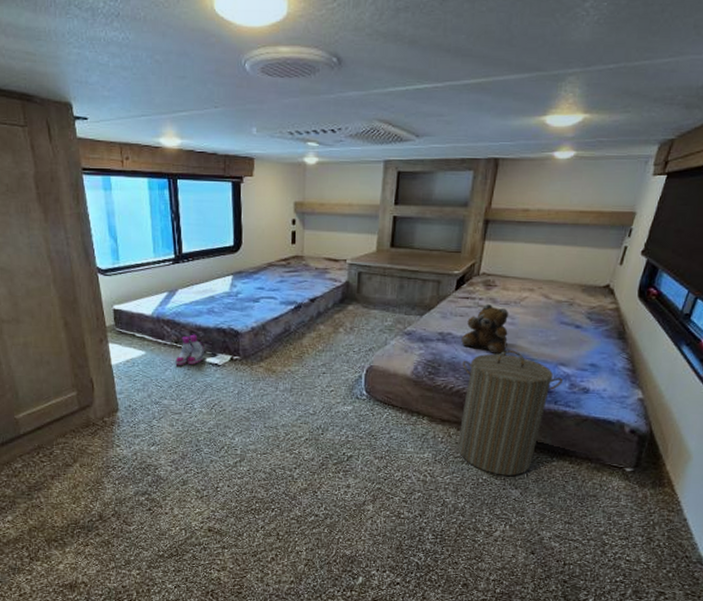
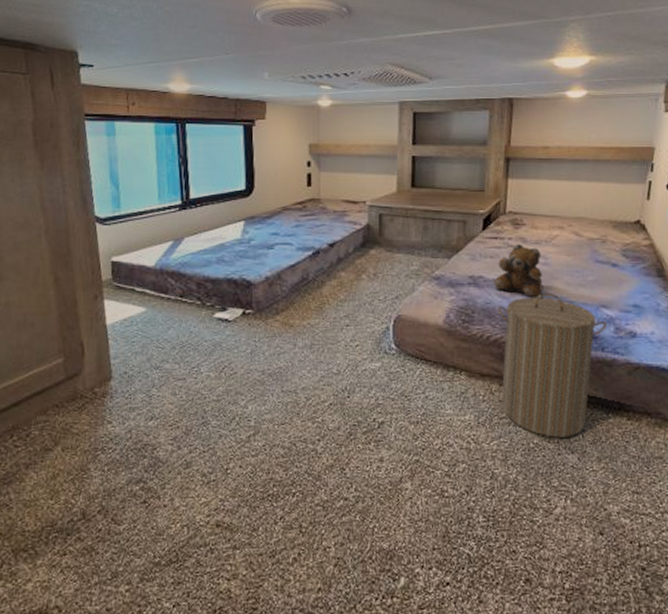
boots: present [175,334,204,366] -> none [180,286,213,324]

